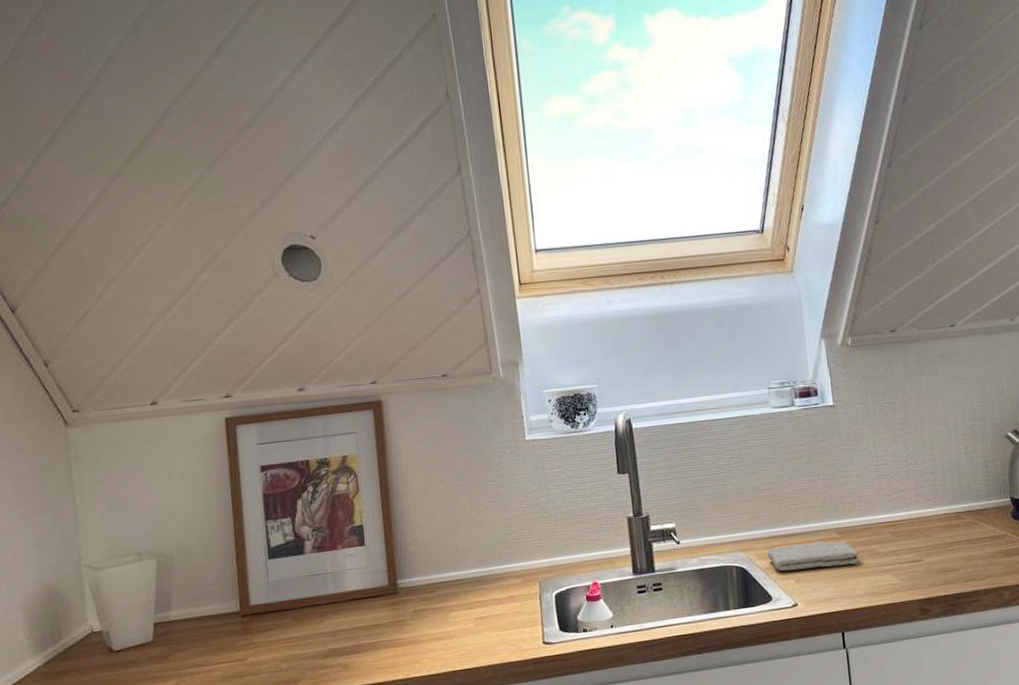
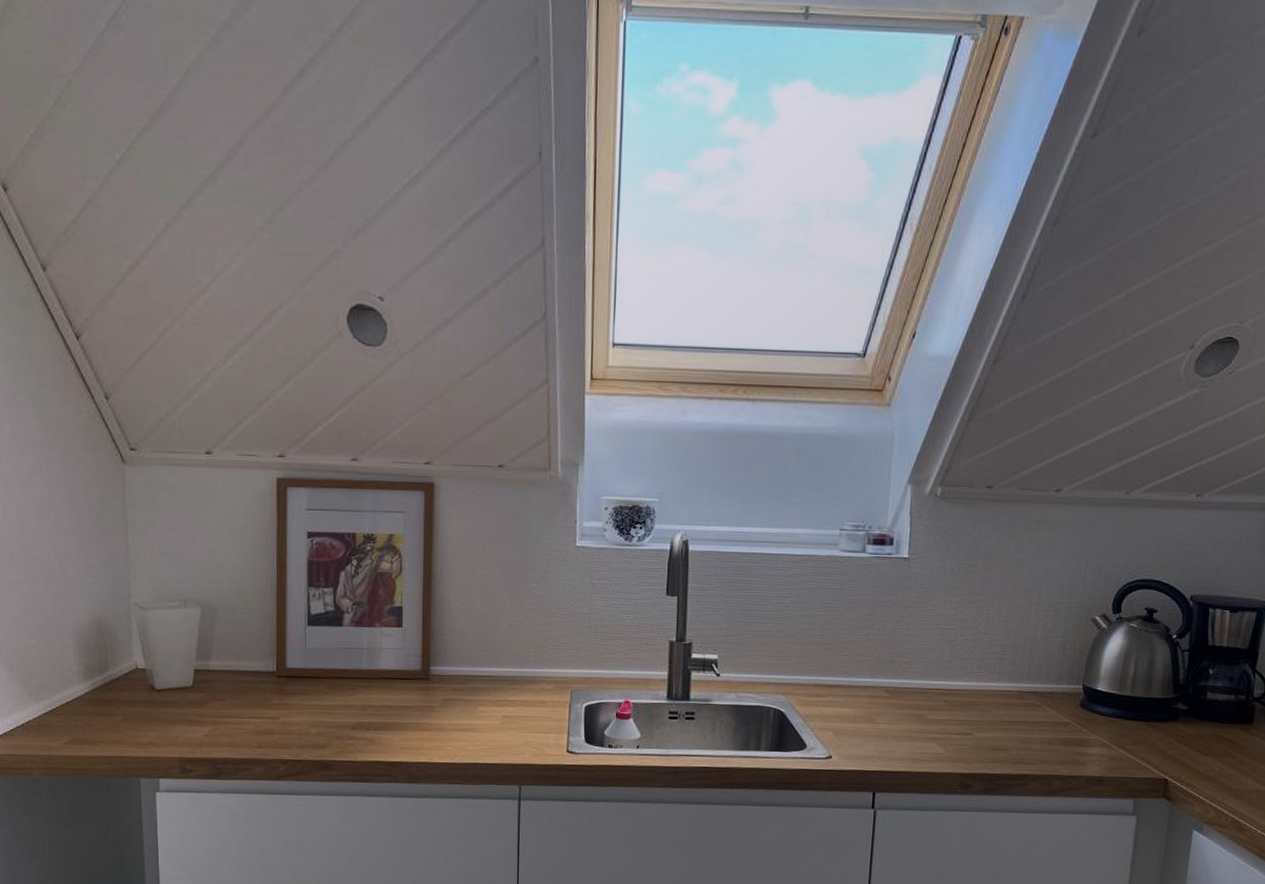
washcloth: present [767,540,859,572] -> none [809,695,907,727]

